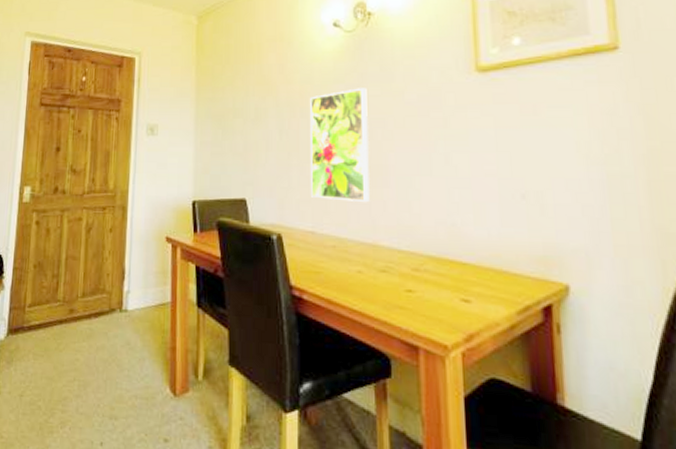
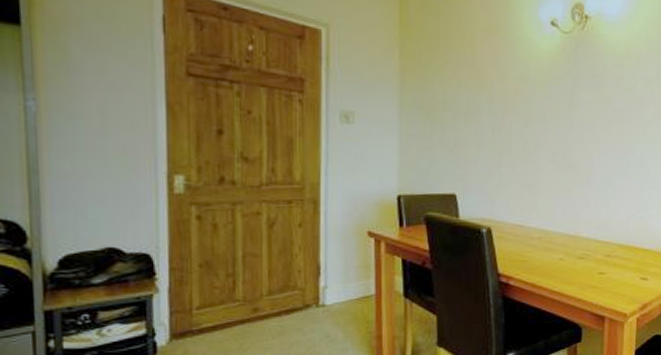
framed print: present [309,88,370,203] -> none [521,91,579,200]

